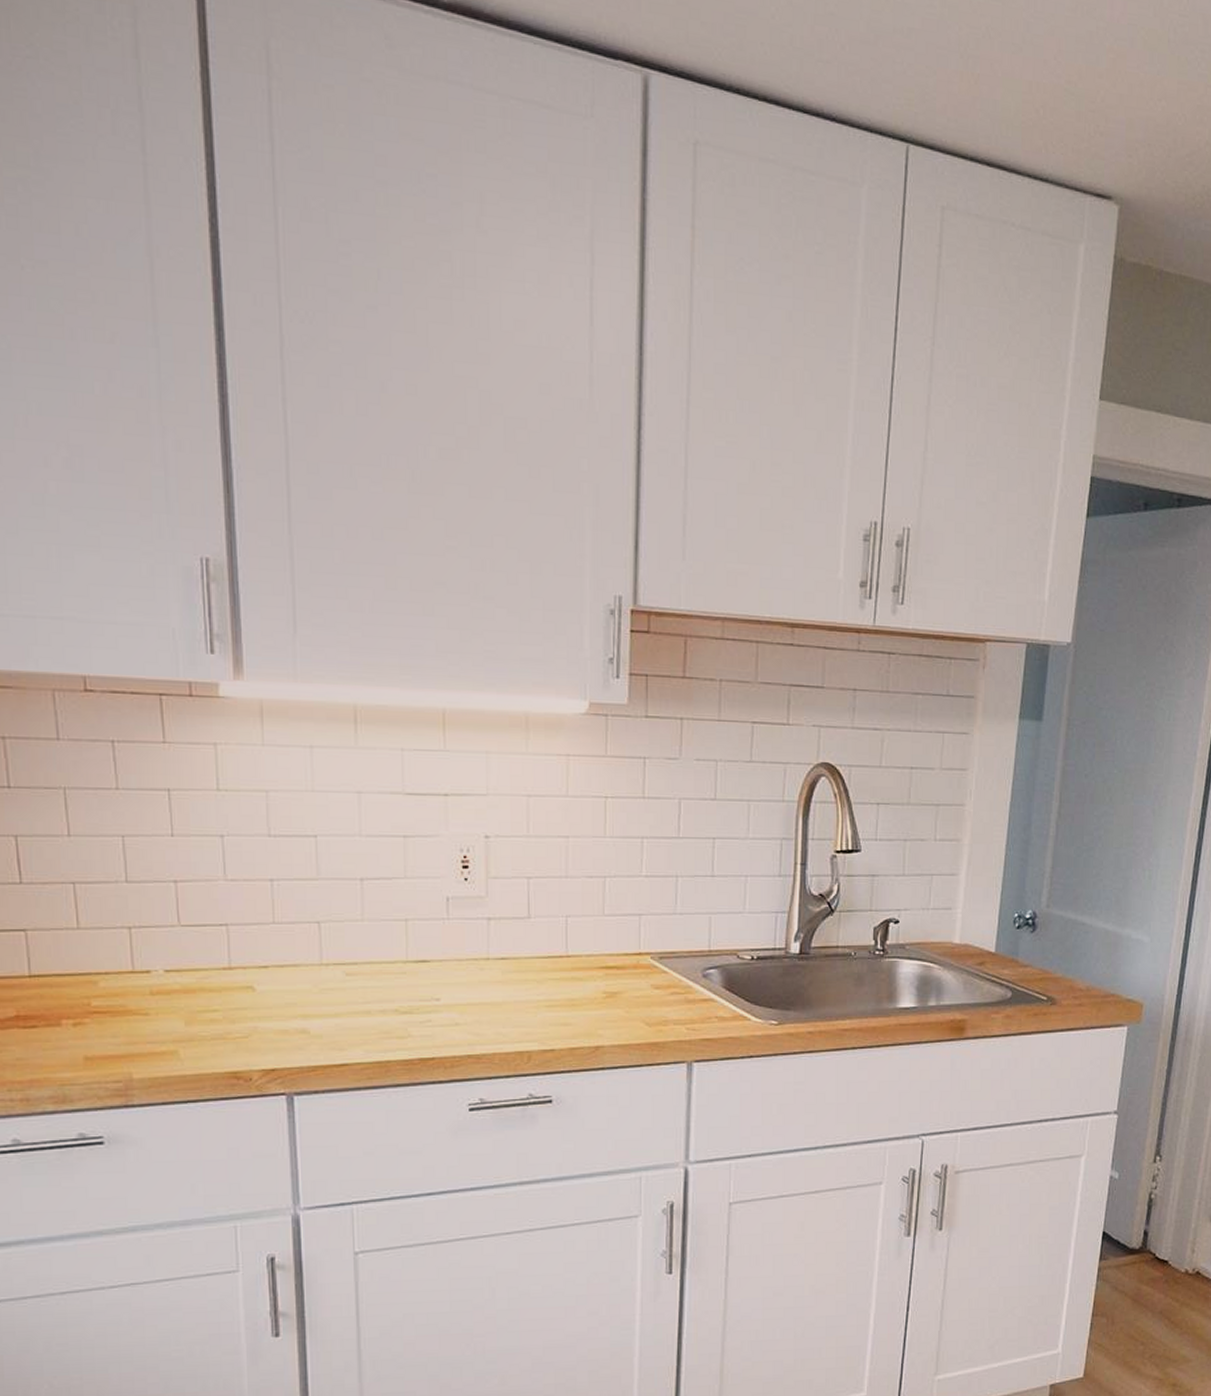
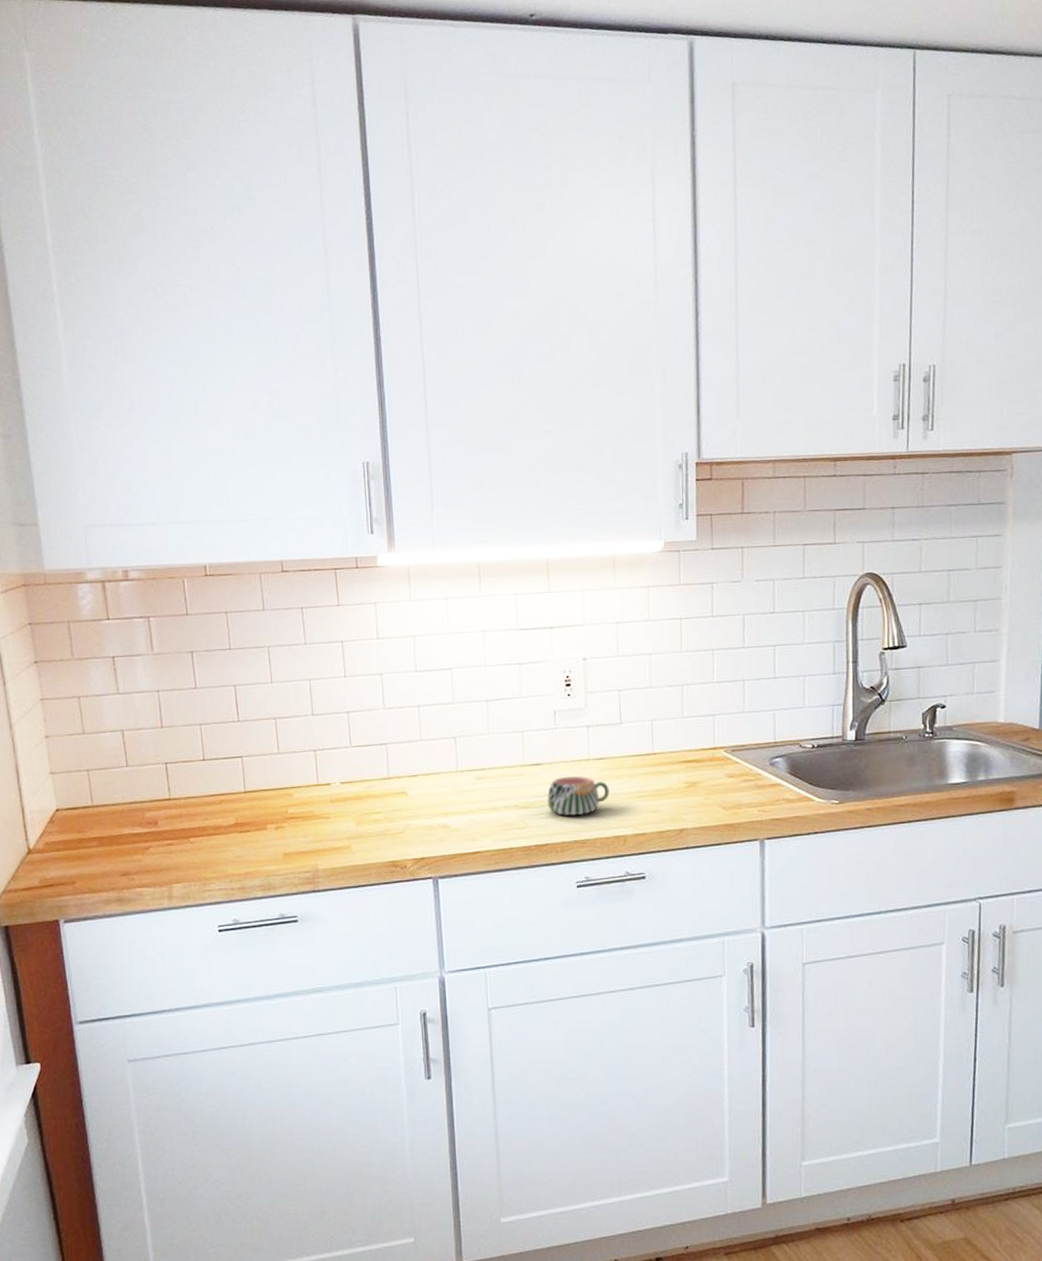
mug: none [435,977,512,1026] -> present [547,775,609,816]

